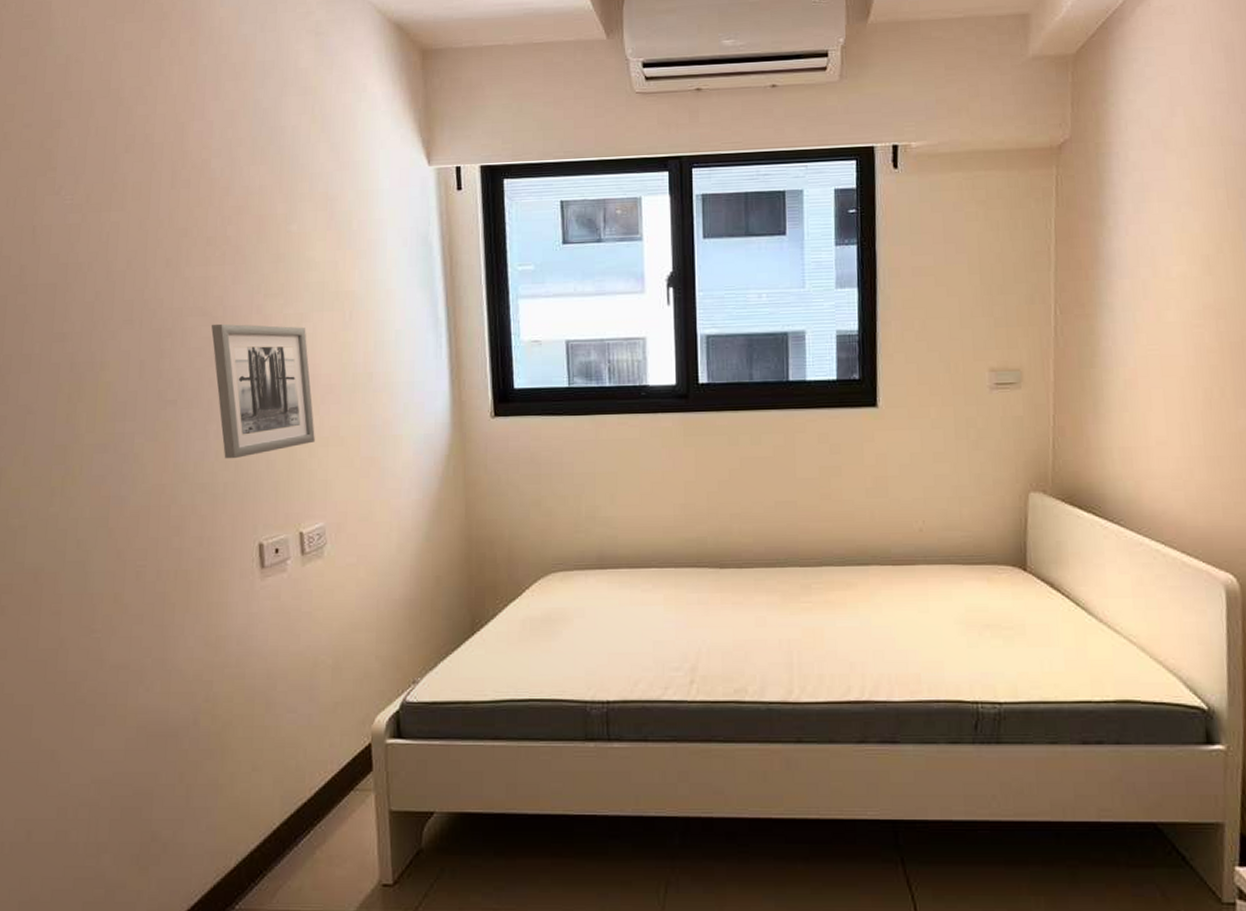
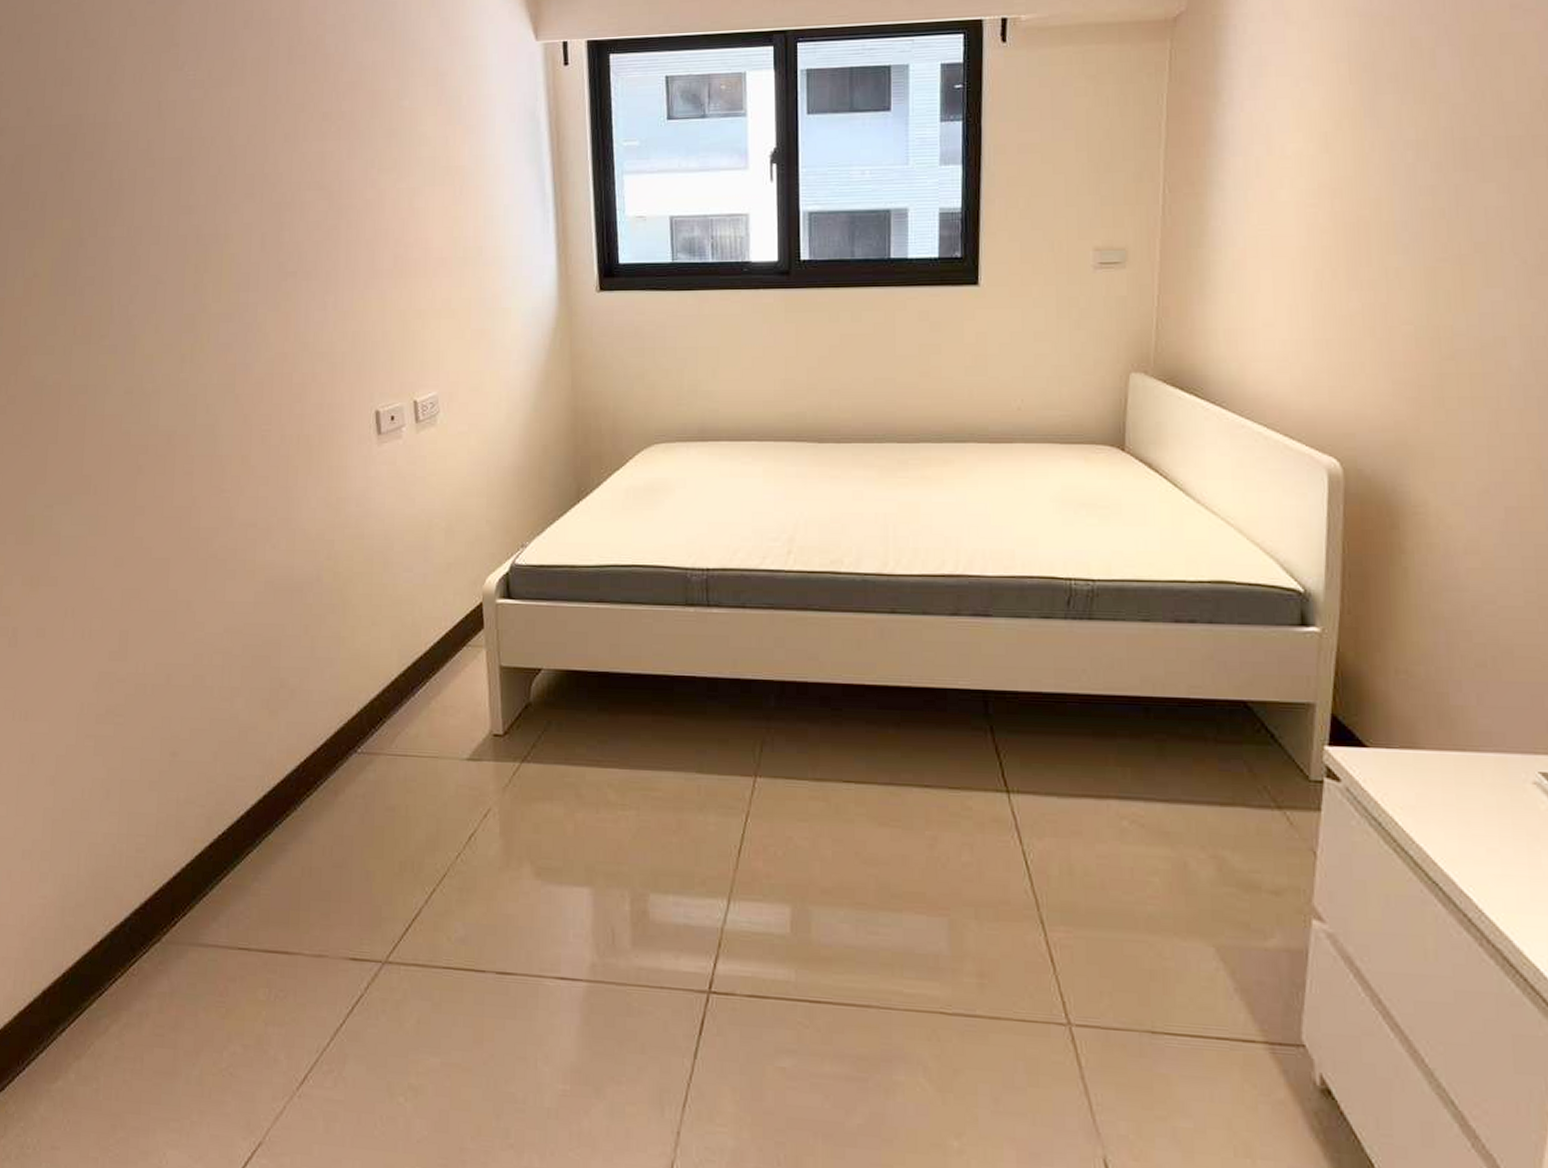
wall art: present [211,323,315,459] -> none [328,197,428,330]

